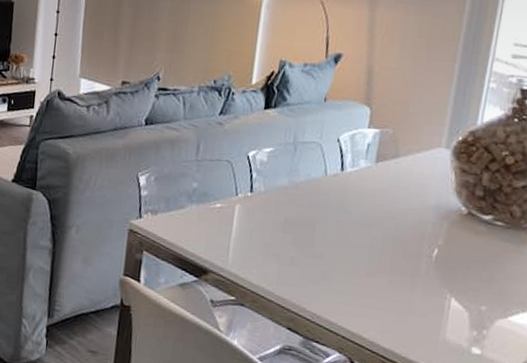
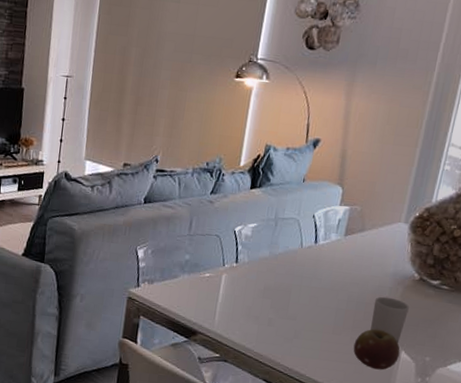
fruit: none [392,271,450,320] -> present [353,329,400,370]
mug: none [412,233,457,287] -> present [370,296,409,342]

